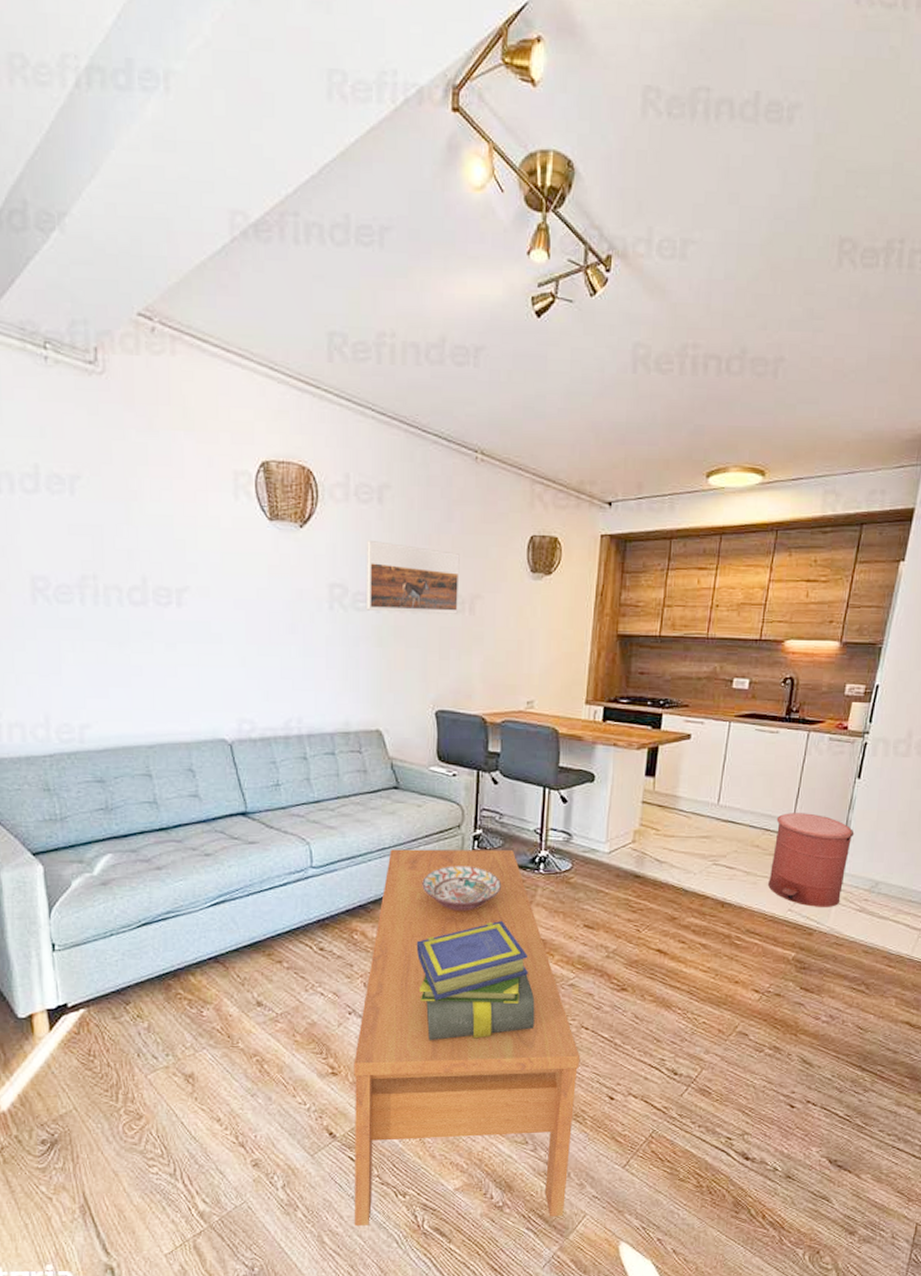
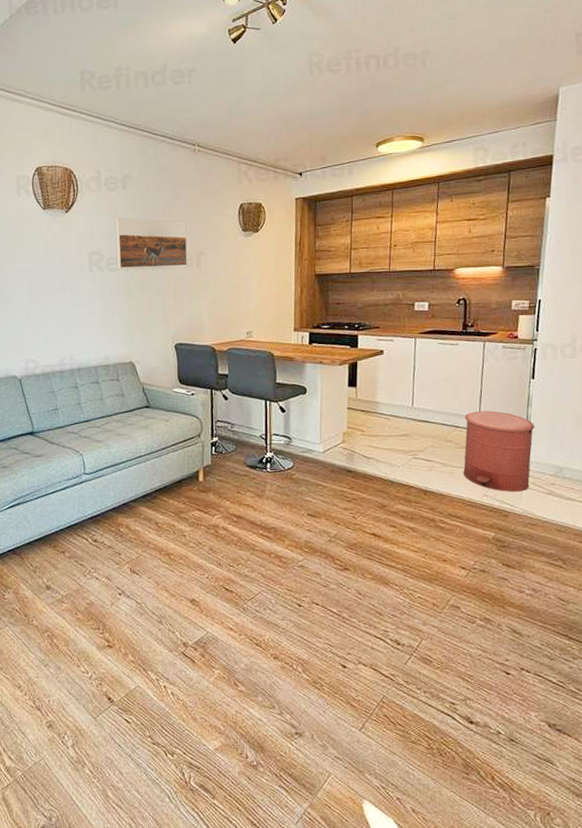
coffee table: present [354,849,580,1226] -> none [125,453,314,781]
stack of books: present [416,921,535,1041] -> none [170,513,273,617]
decorative bowl: present [422,866,502,912] -> none [172,468,237,506]

